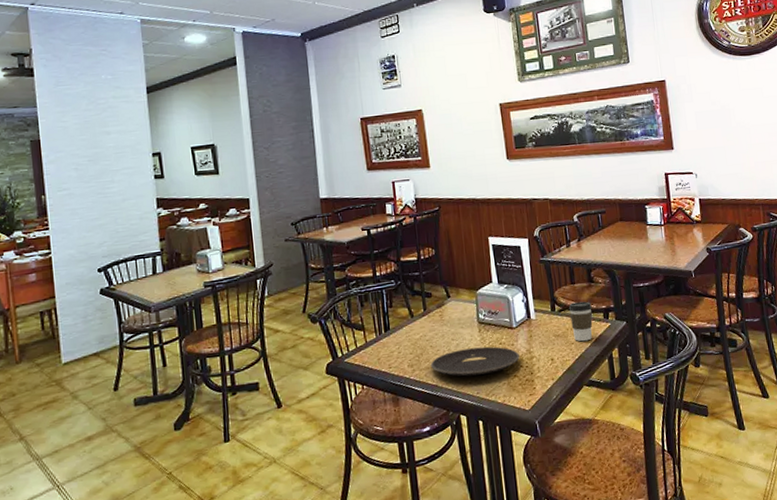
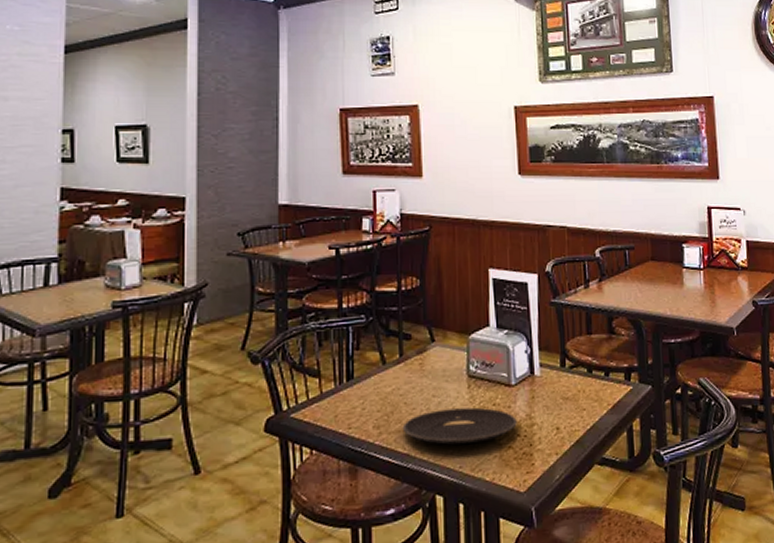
coffee cup: present [568,301,593,342] -> none [582,357,611,408]

